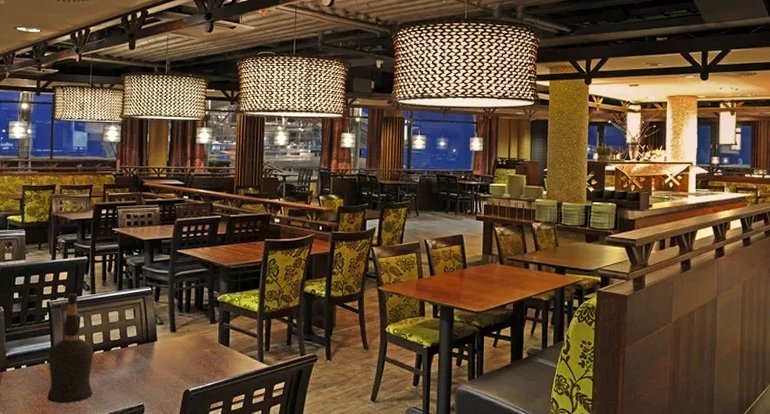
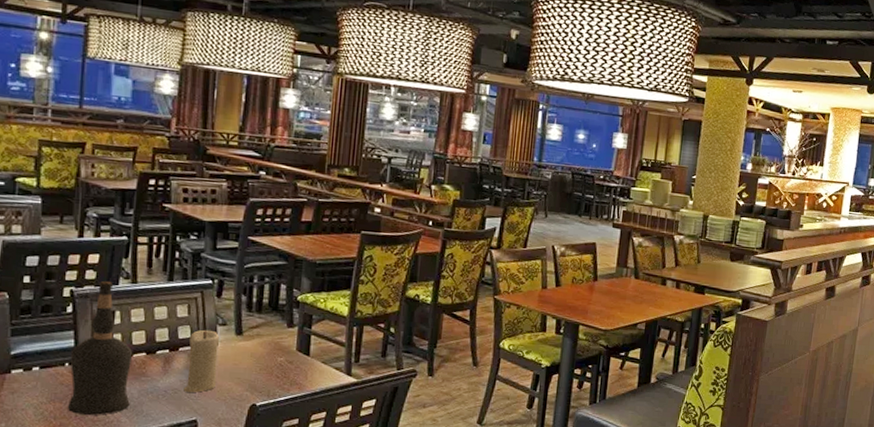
candle: none [133,328,158,381] -> present [183,329,219,393]

